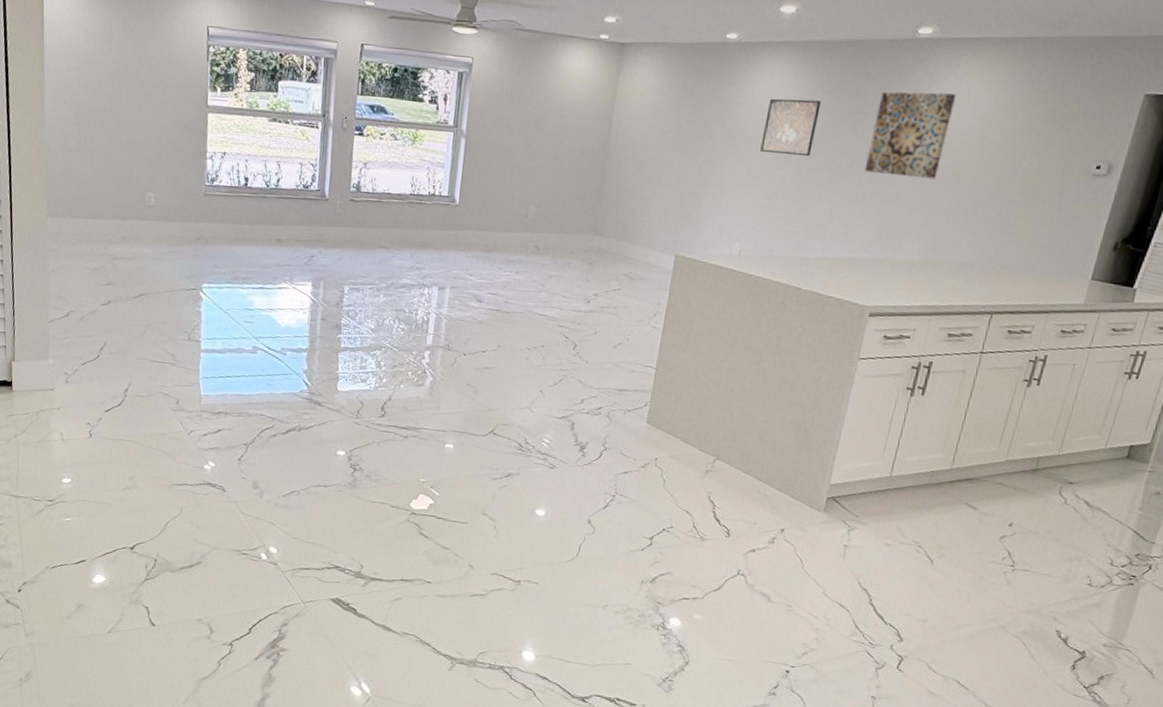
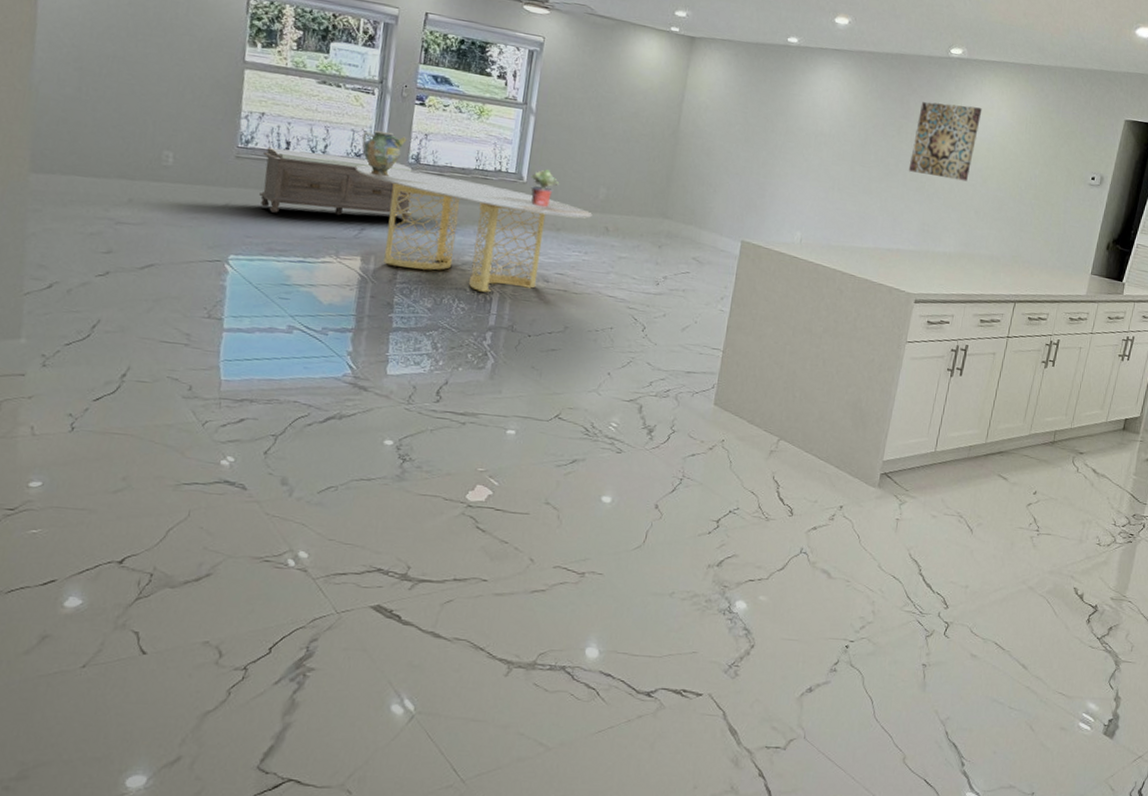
bench: none [225,183,356,248] -> present [259,147,413,222]
dining table: none [305,196,523,313] -> present [356,165,592,292]
ceramic jug: none [308,162,348,206] -> present [361,131,407,177]
potted plant: none [463,191,491,228] -> present [531,169,560,207]
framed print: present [760,98,821,157] -> none [819,100,871,155]

